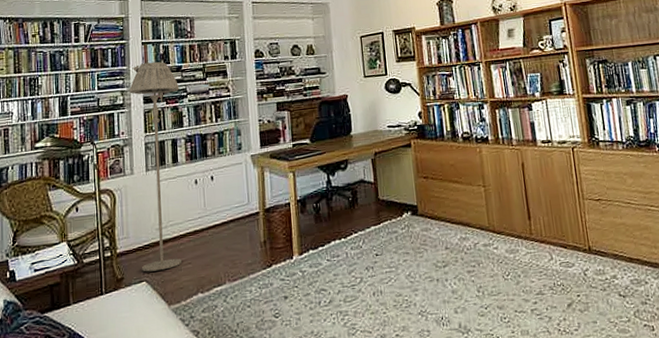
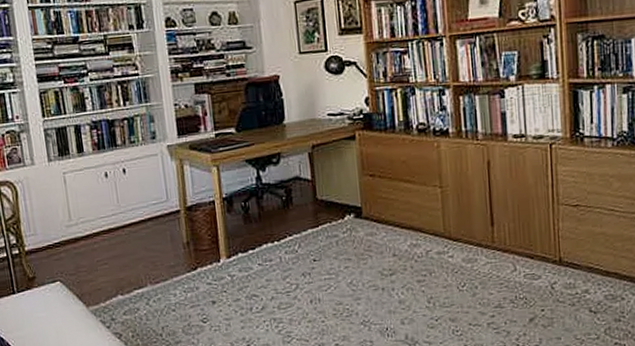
floor lamp: present [129,61,183,272] -> none [19,31,98,272]

